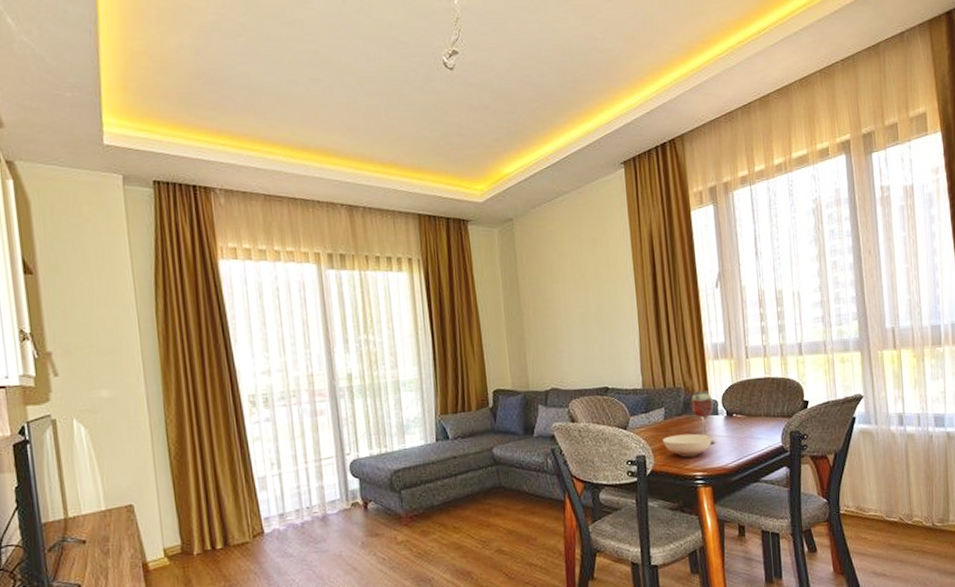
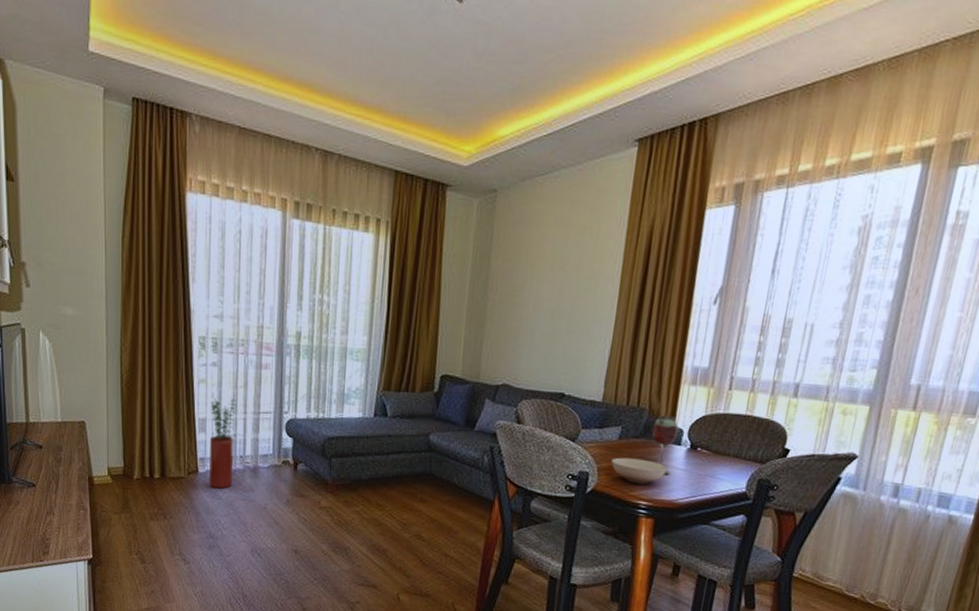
vase: none [269,446,303,547] -> present [209,394,236,489]

